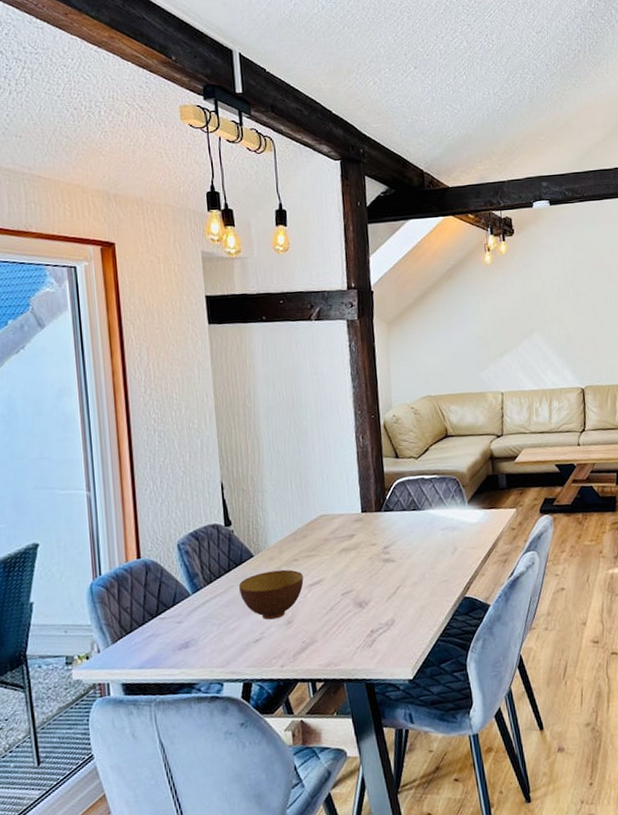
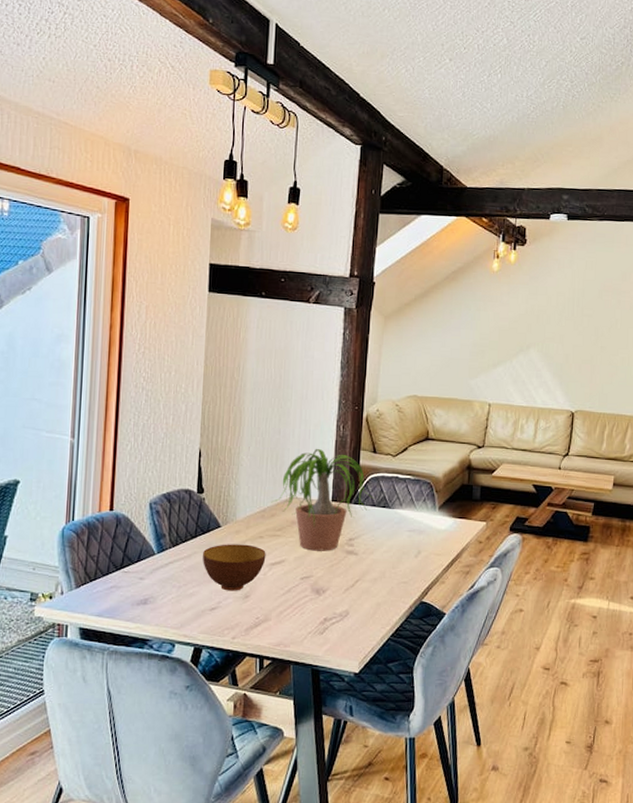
potted plant: none [301,462,404,565] -> present [271,448,375,551]

